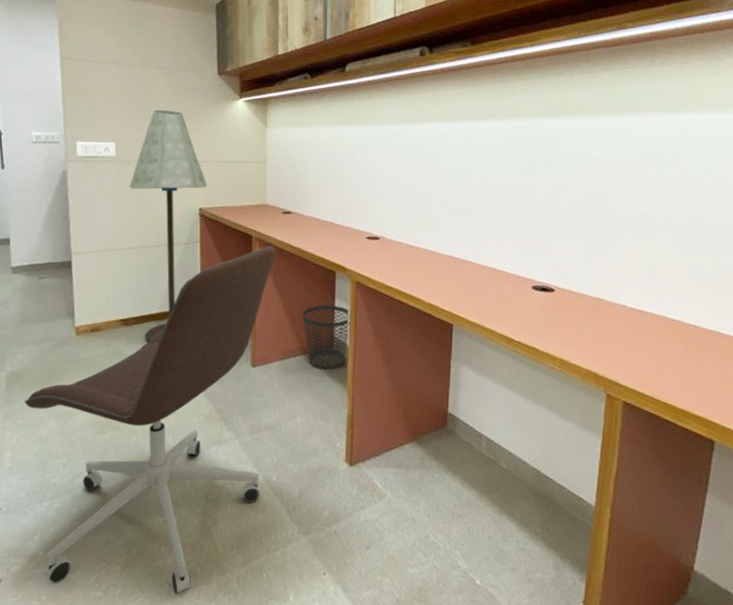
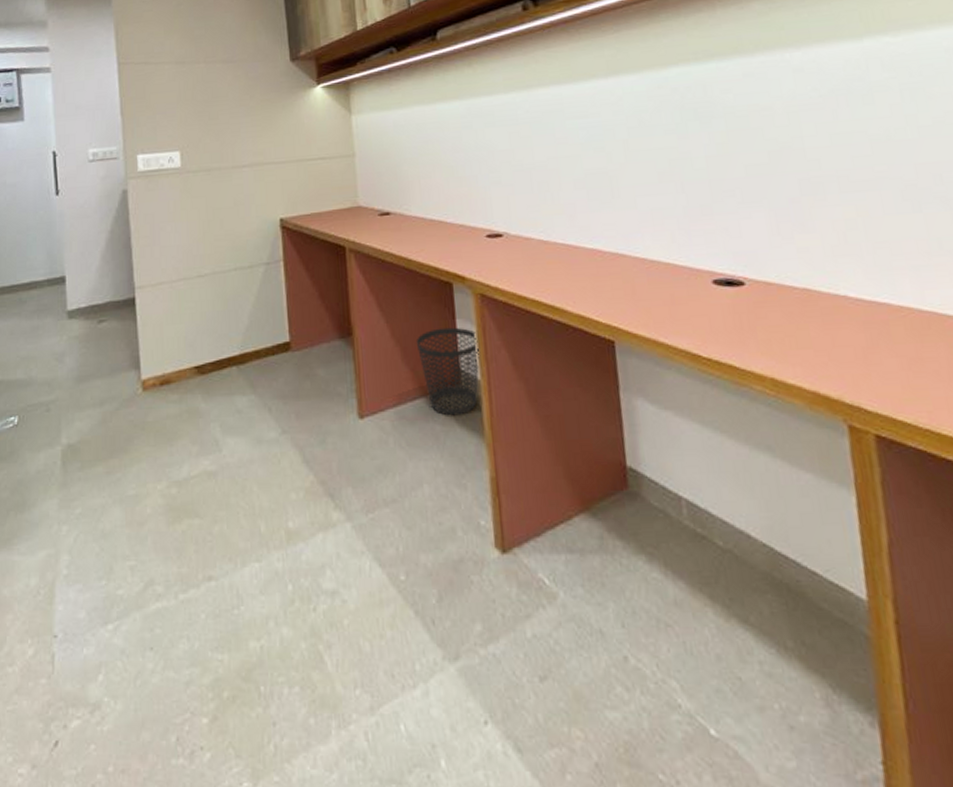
office chair: present [25,246,276,594] -> none [84,258,386,761]
floor lamp: present [129,109,208,342] -> none [197,107,288,395]

